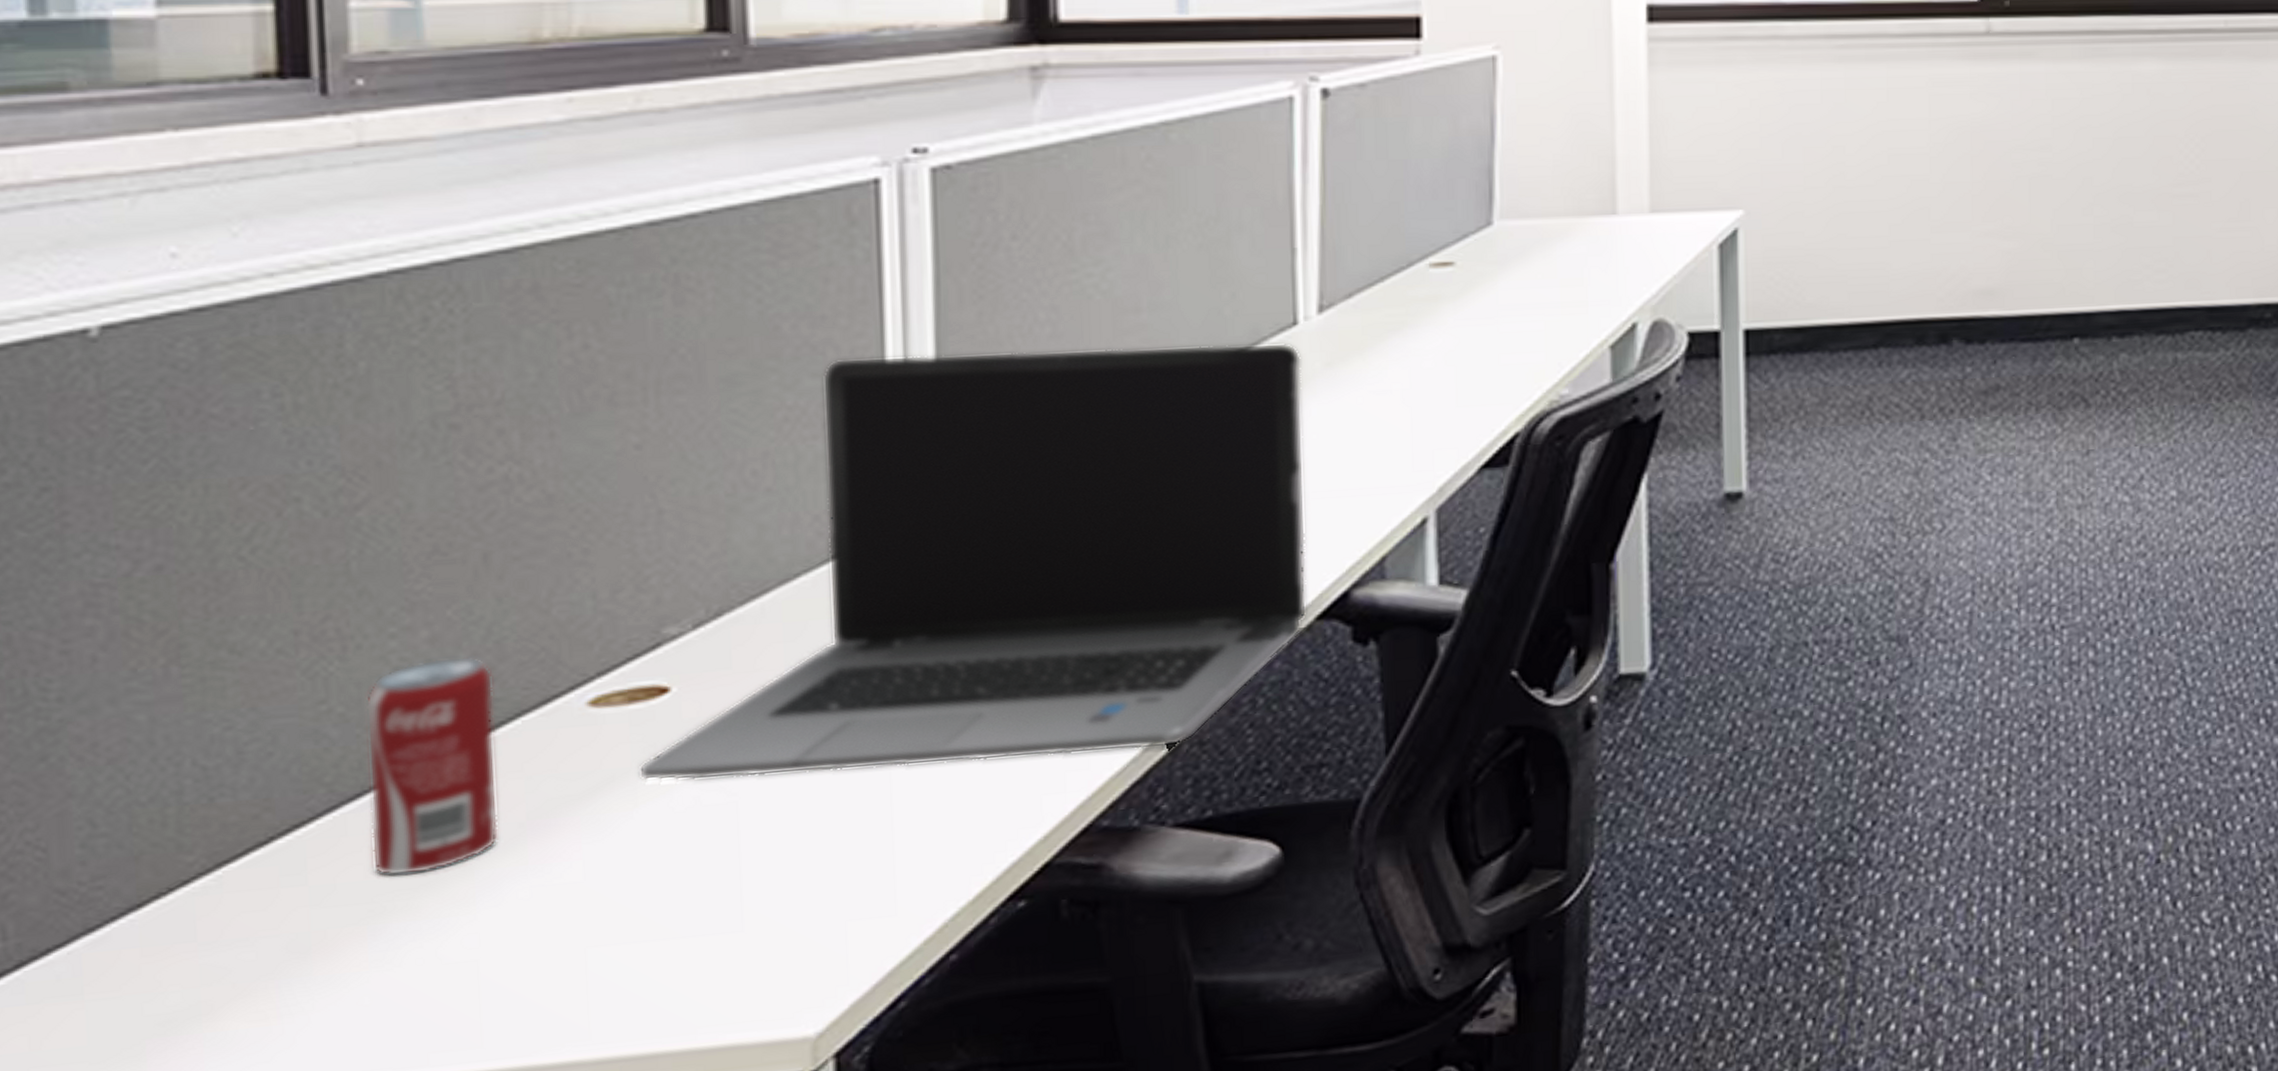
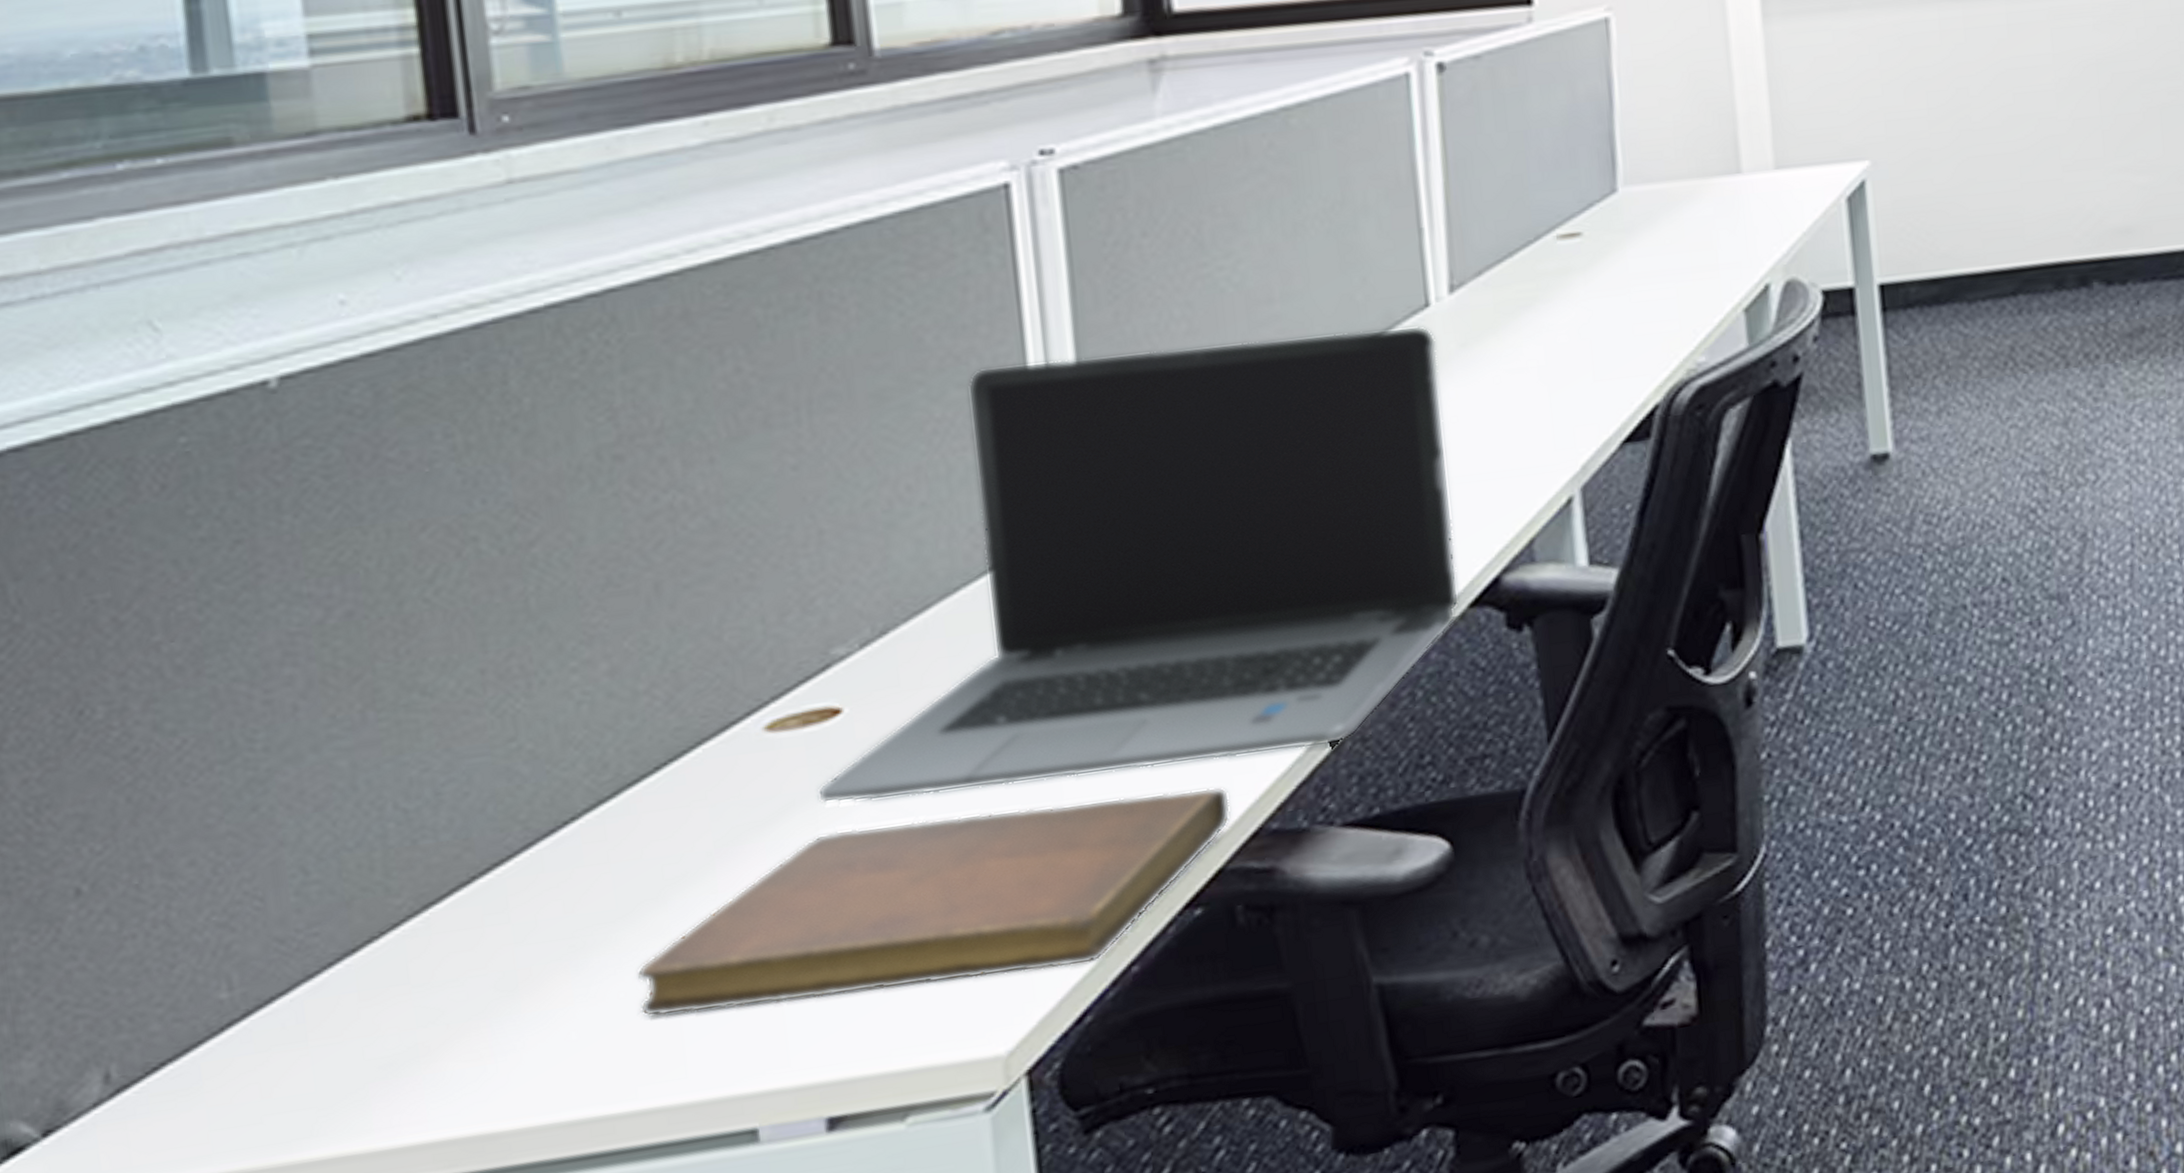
beverage can: present [365,655,499,877] -> none [552,686,688,911]
notebook: none [437,782,1063,985] -> present [636,787,1231,1017]

